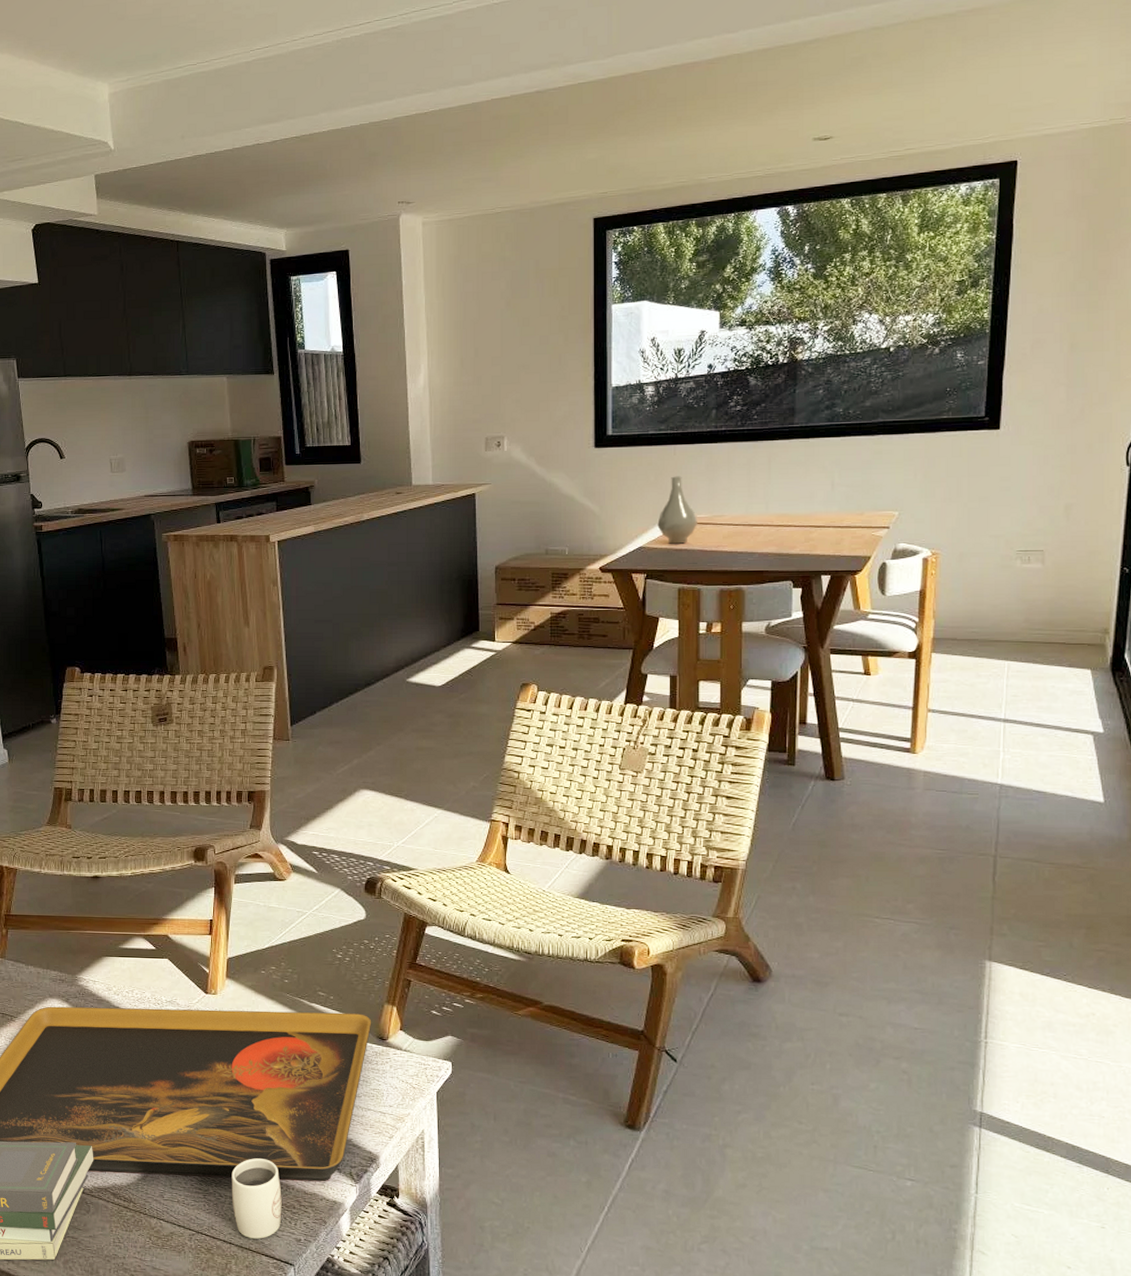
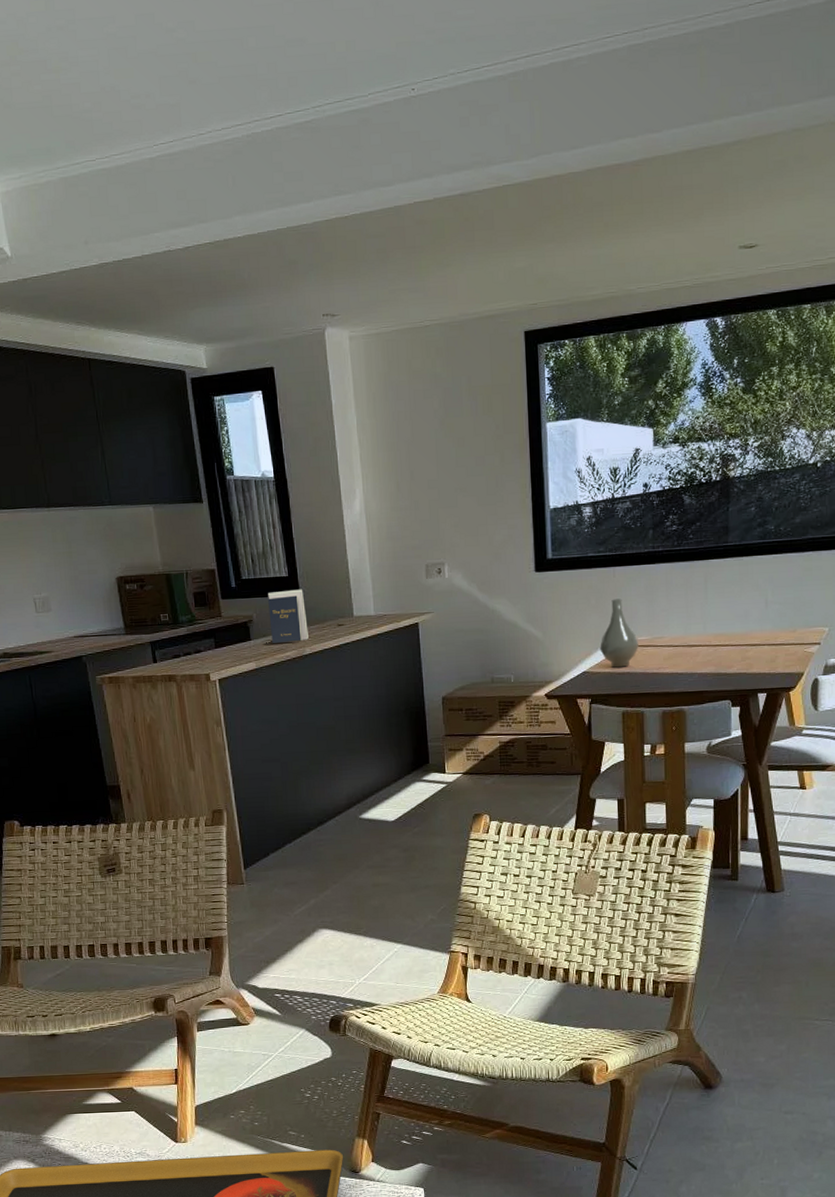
books: none [330,457,367,509] -> present [268,589,309,644]

